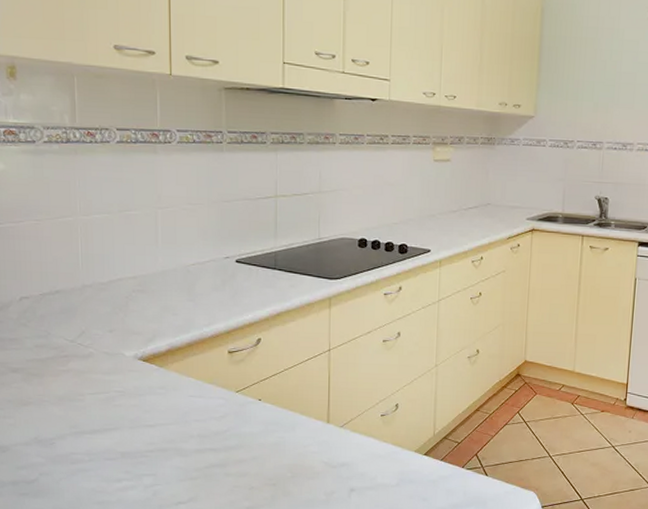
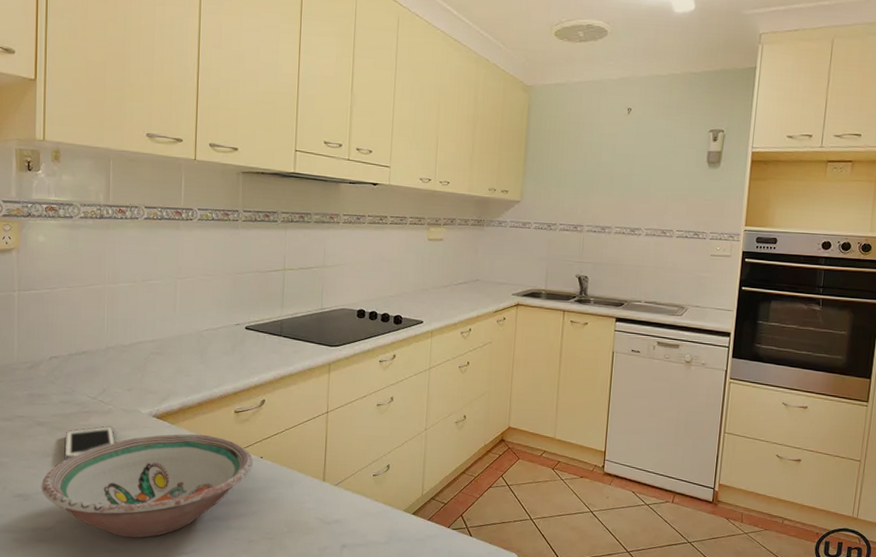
bowl: none [19,376,251,489] -> present [41,433,254,539]
cell phone: none [42,370,99,408] -> present [64,426,116,460]

